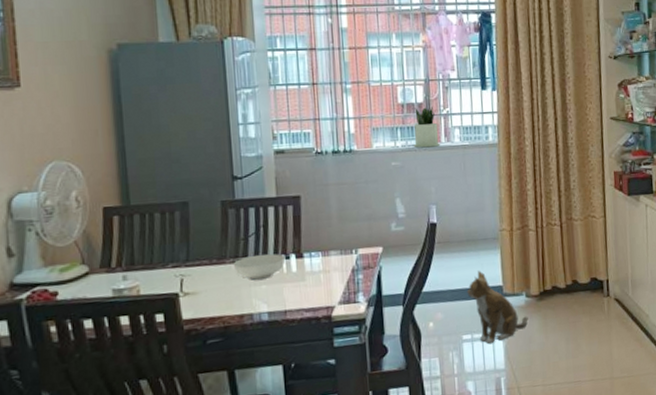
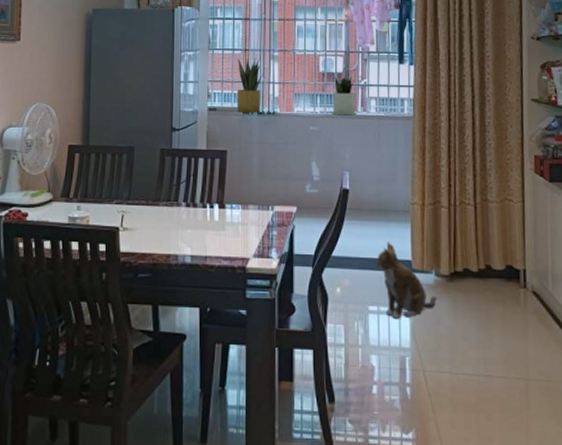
bowl: present [233,253,286,280] -> none [165,200,210,224]
planter: none [305,92,336,154] -> present [236,58,263,113]

